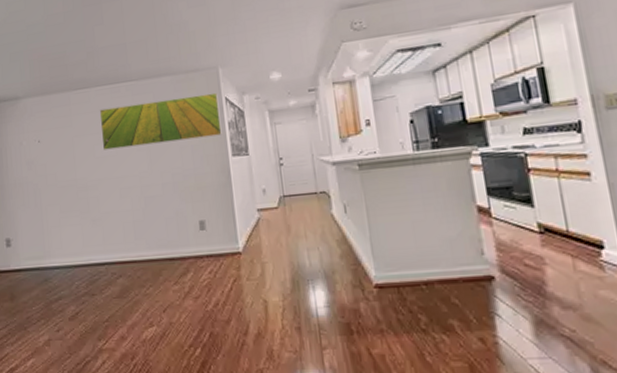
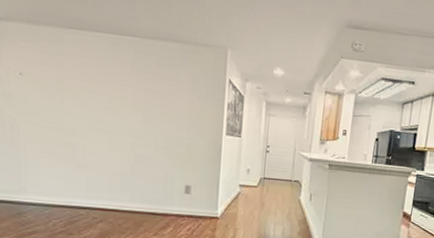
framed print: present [99,92,222,150] -> none [96,57,223,114]

